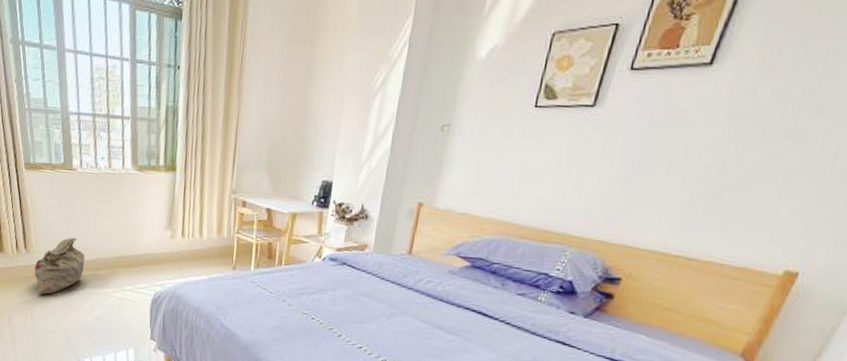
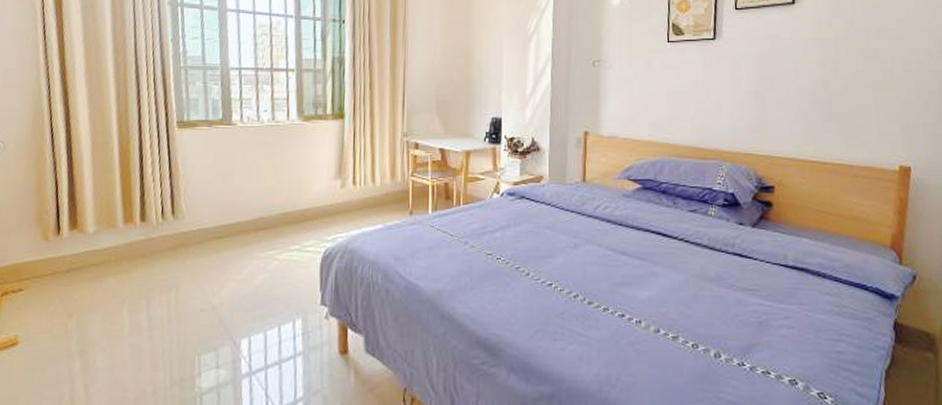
bag: present [34,237,85,295] -> none [182,196,244,267]

